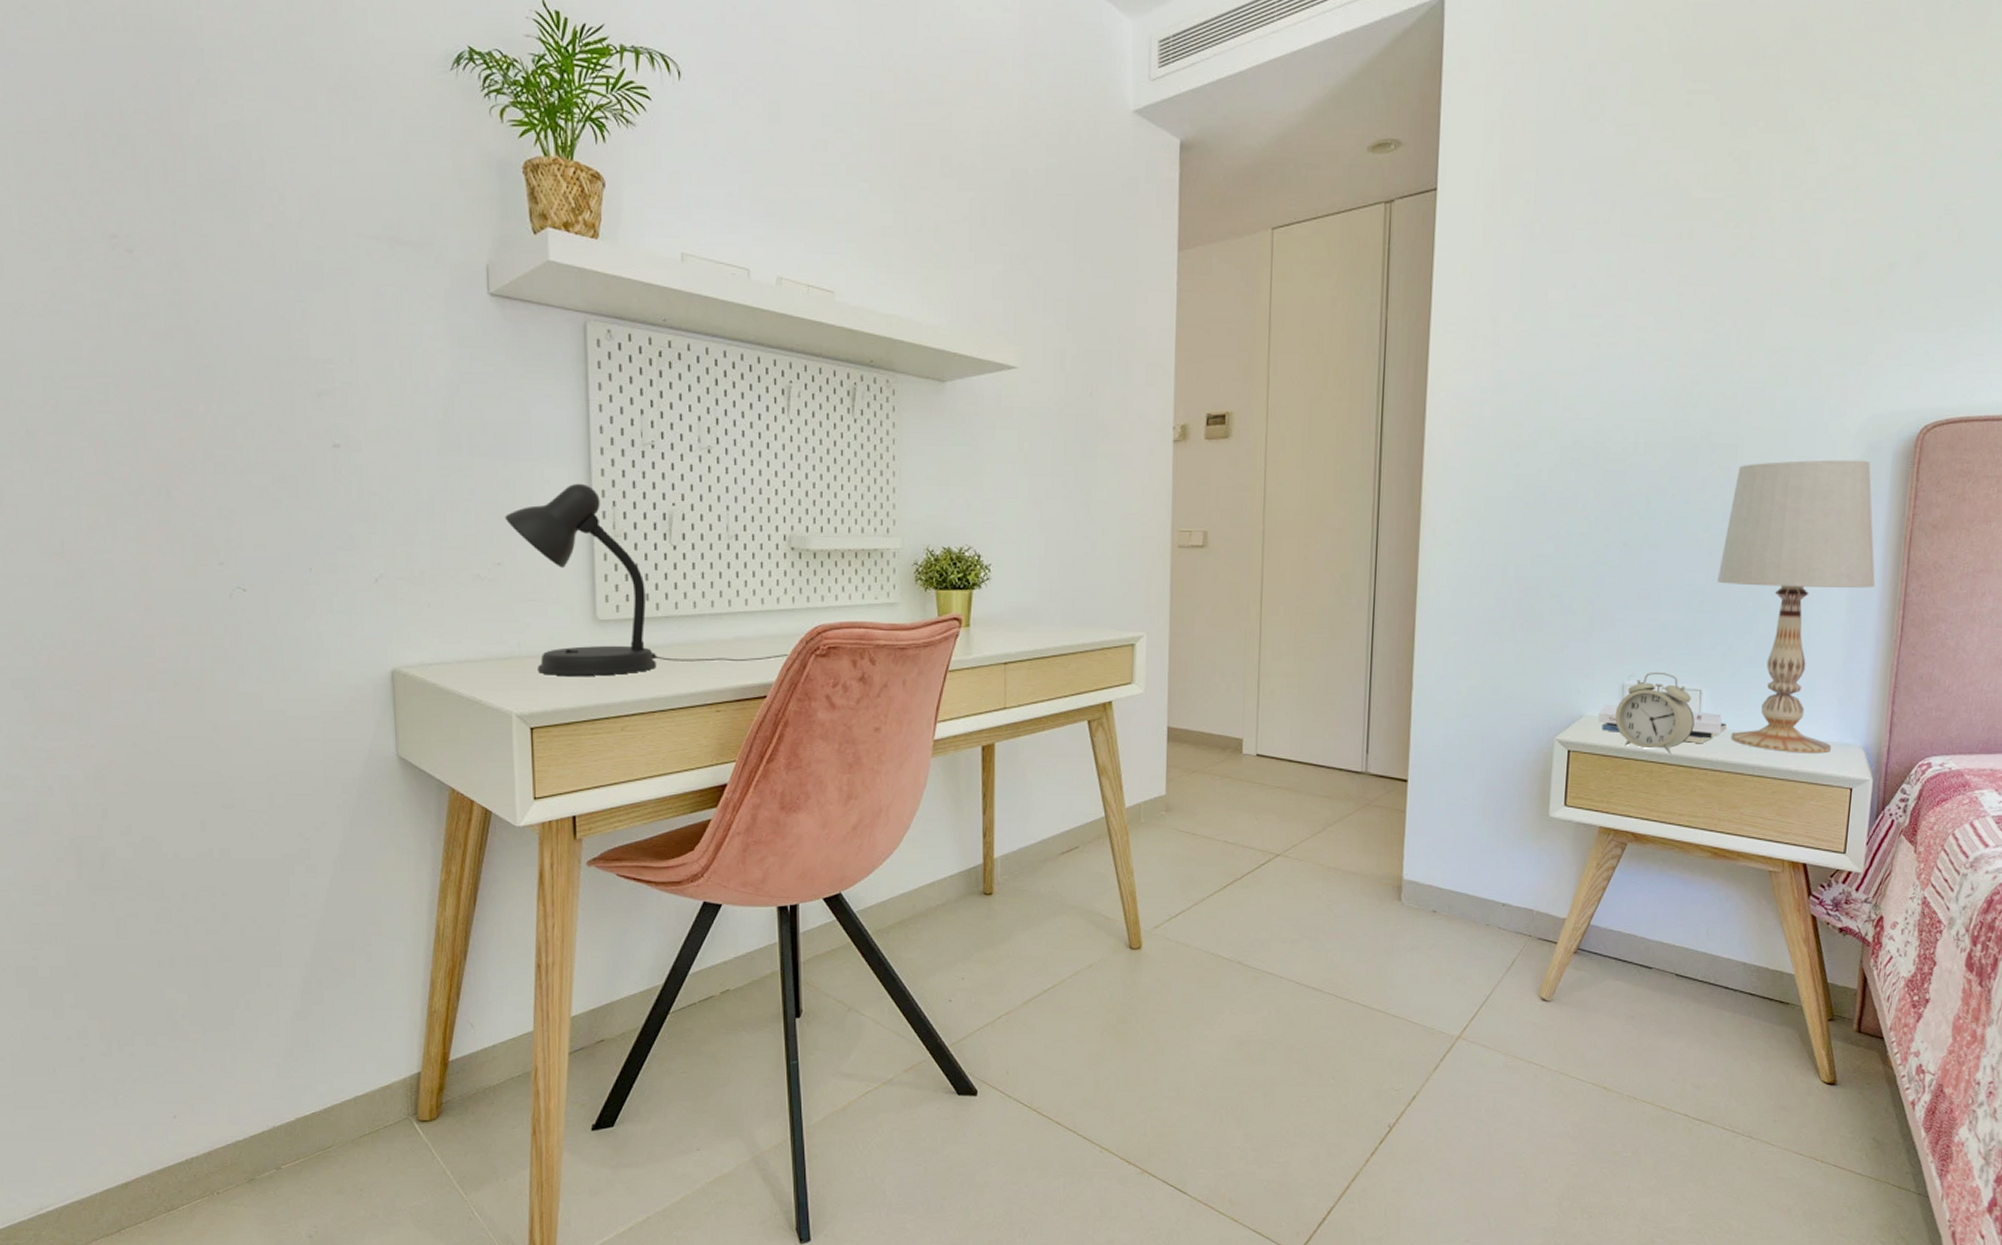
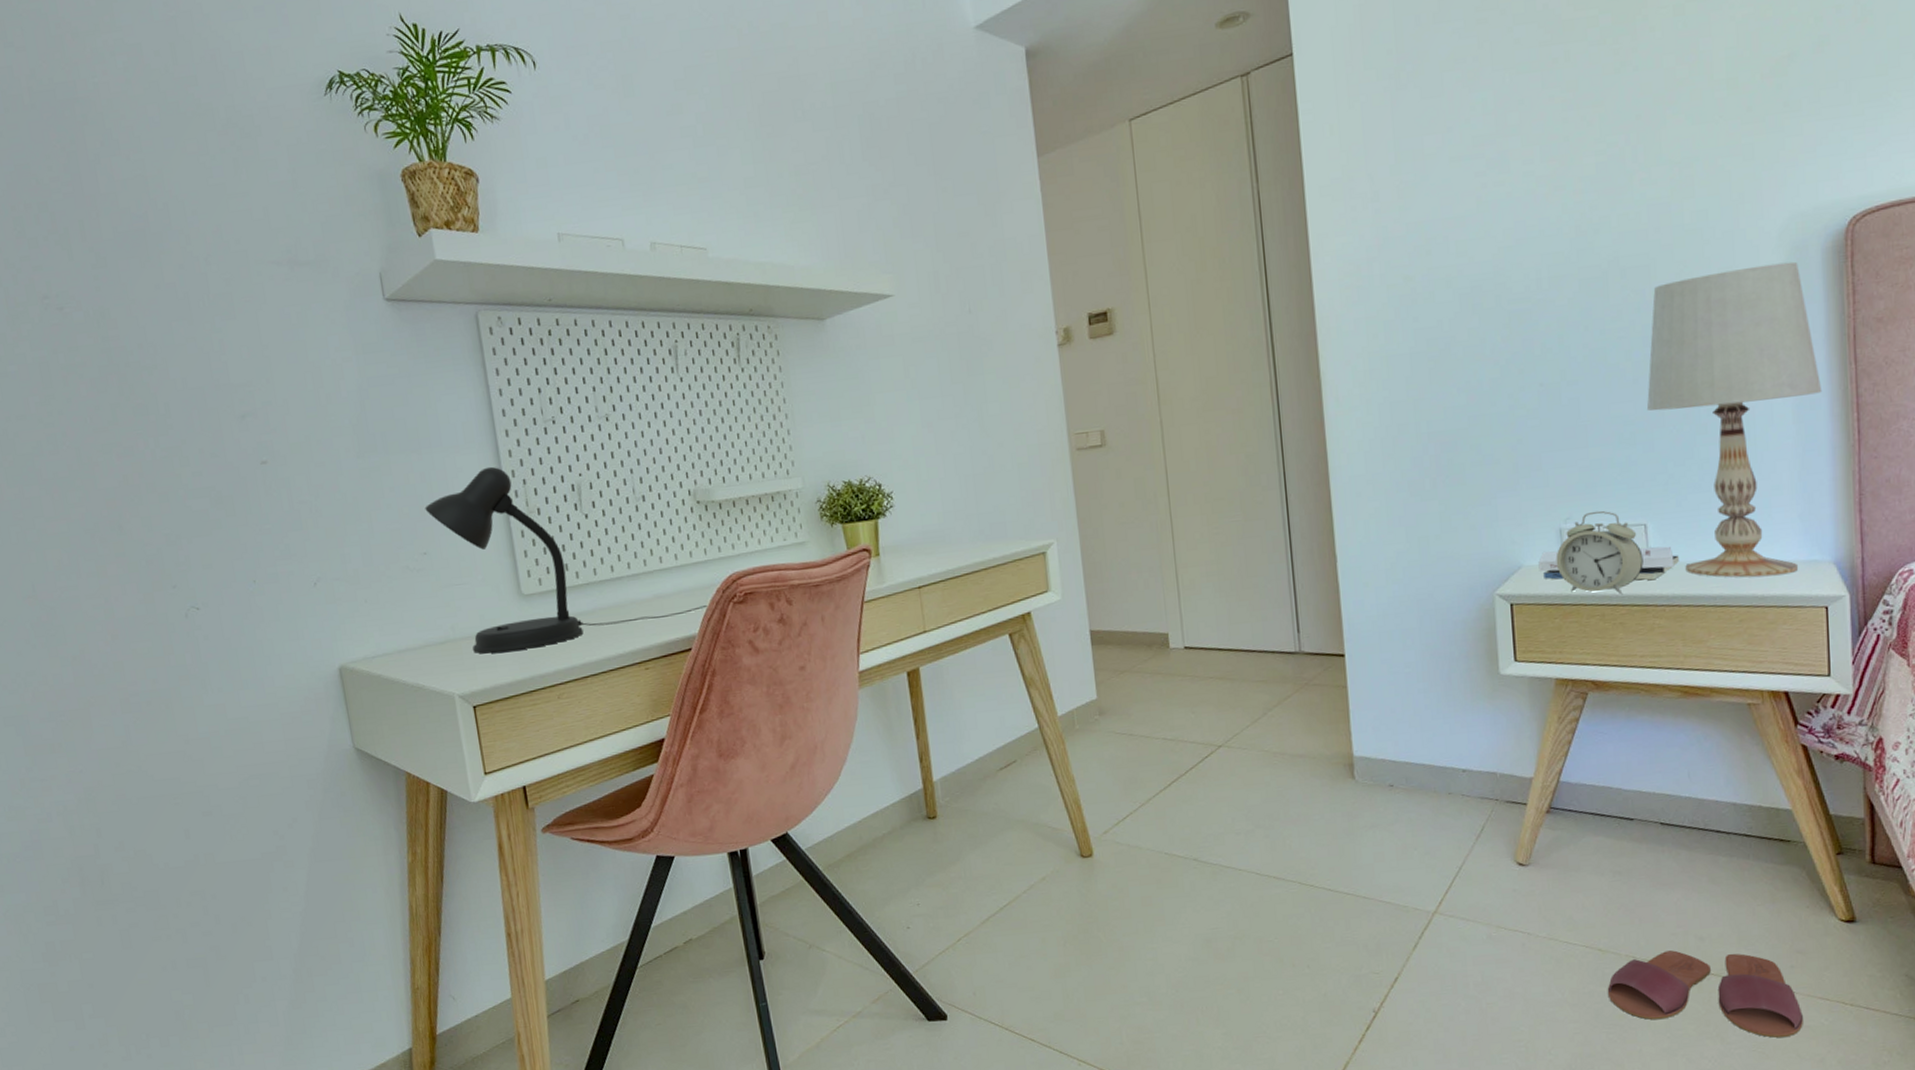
slippers: none [1606,1095,1778,1185] -> present [1607,950,1803,1038]

